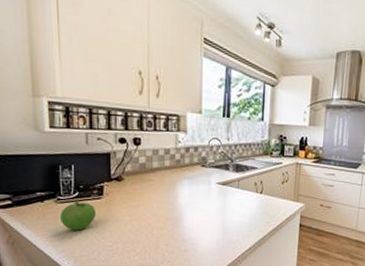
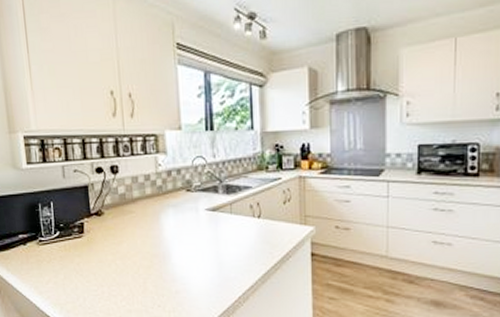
fruit: present [59,201,96,231] -> none [42,241,78,274]

